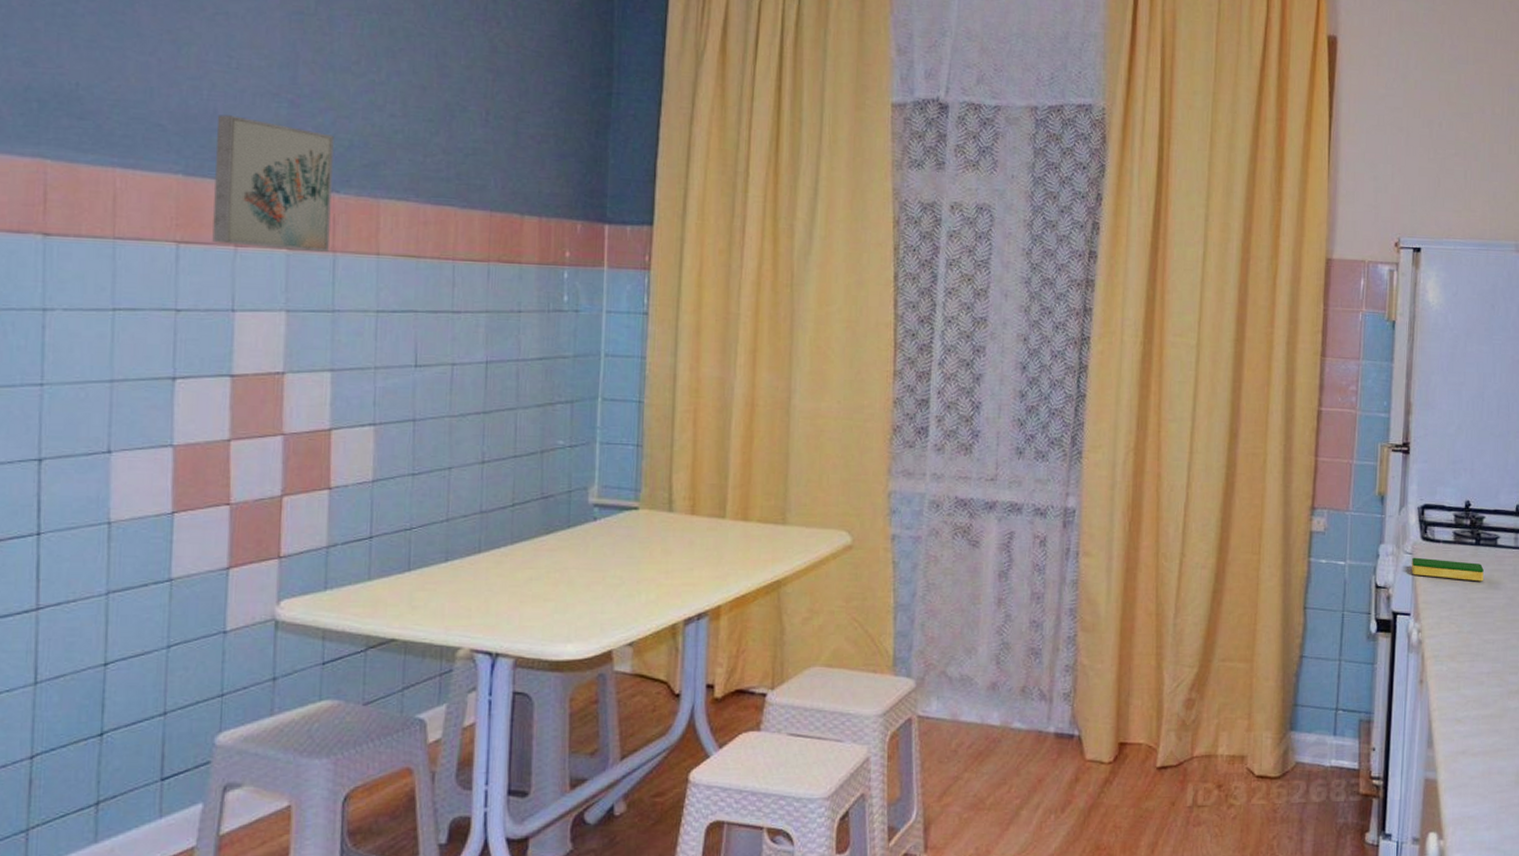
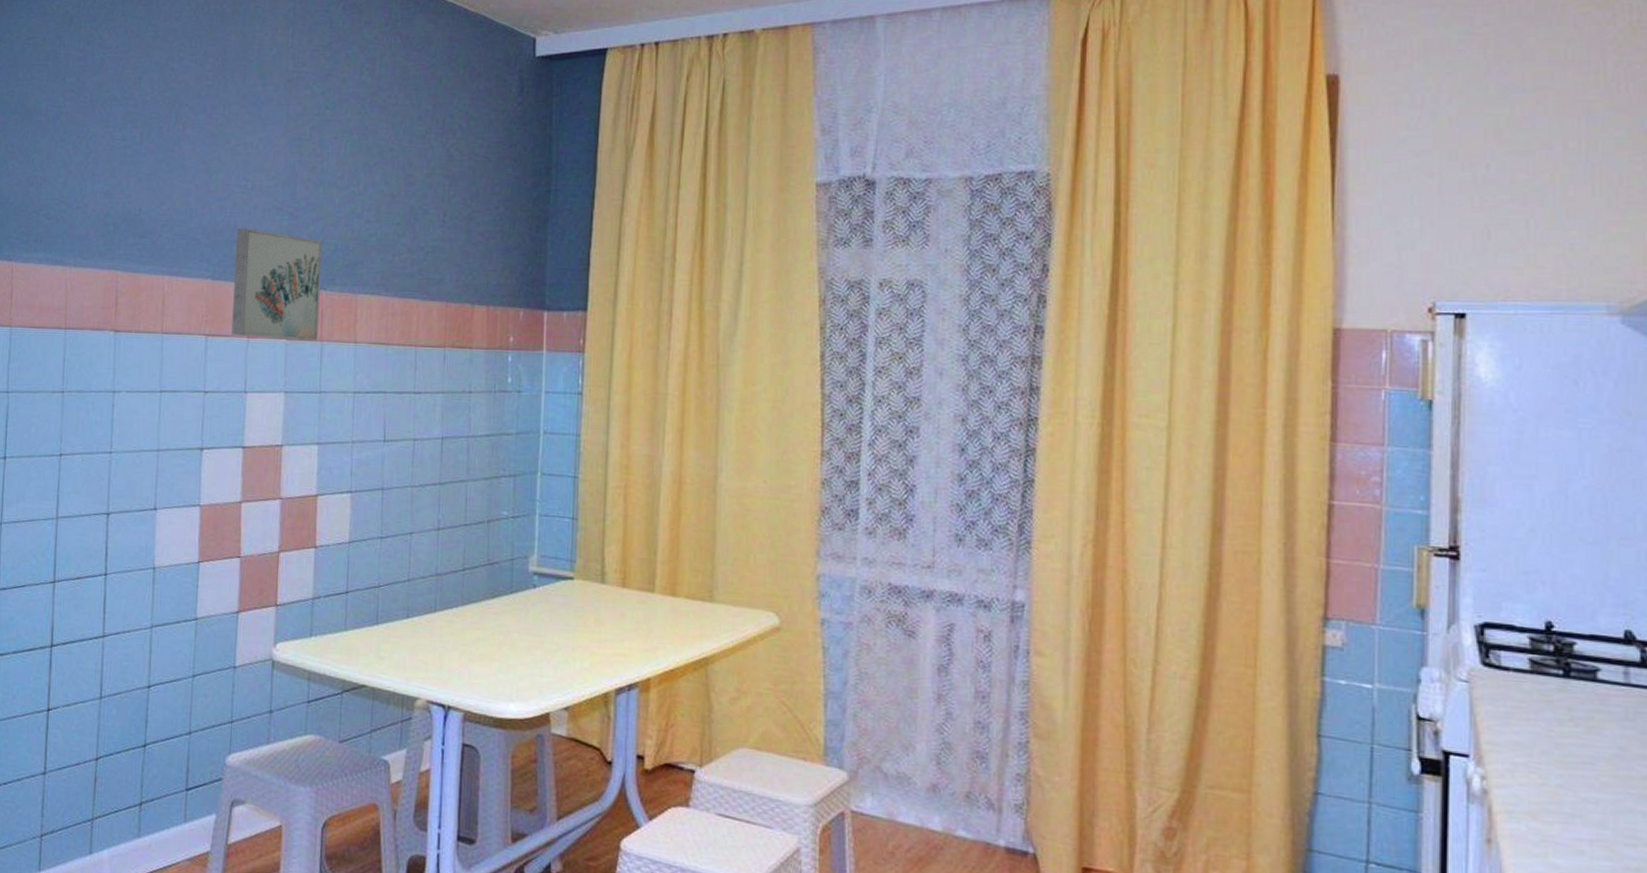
dish sponge: present [1412,557,1484,582] -> none [1469,686,1578,724]

